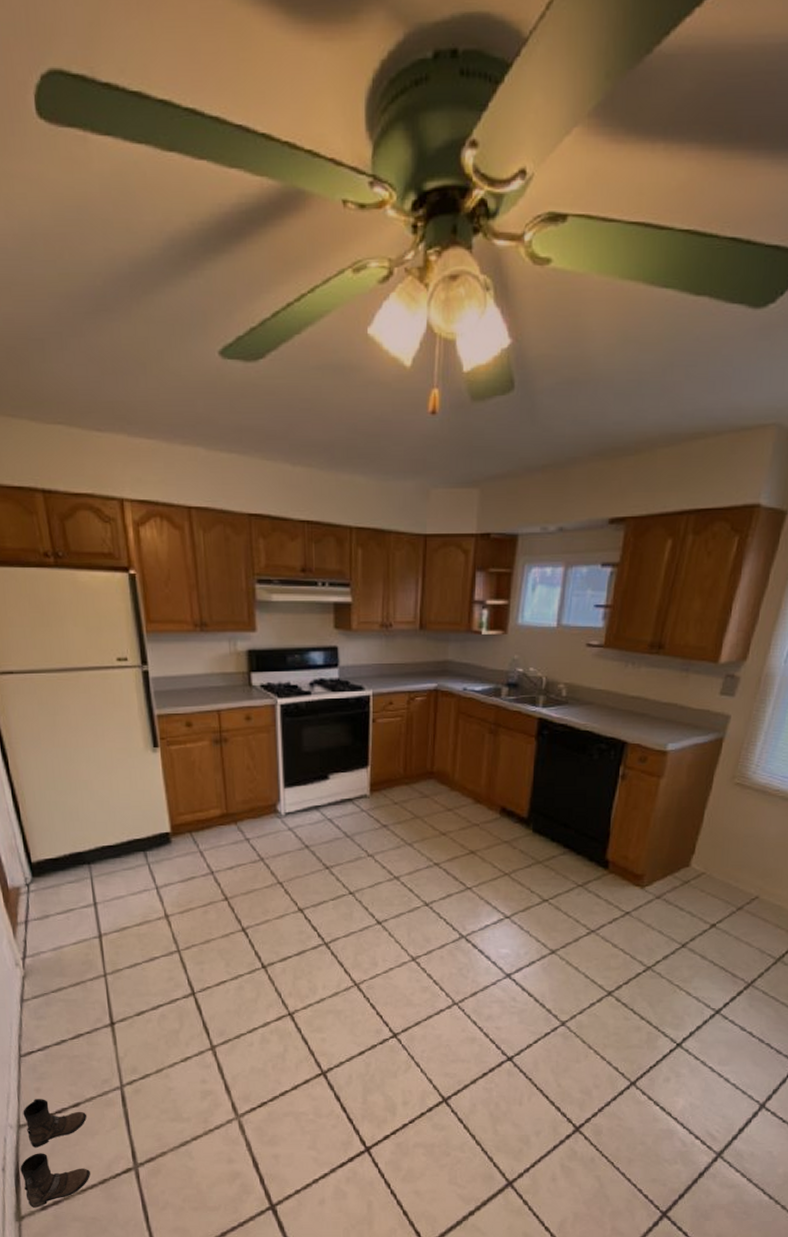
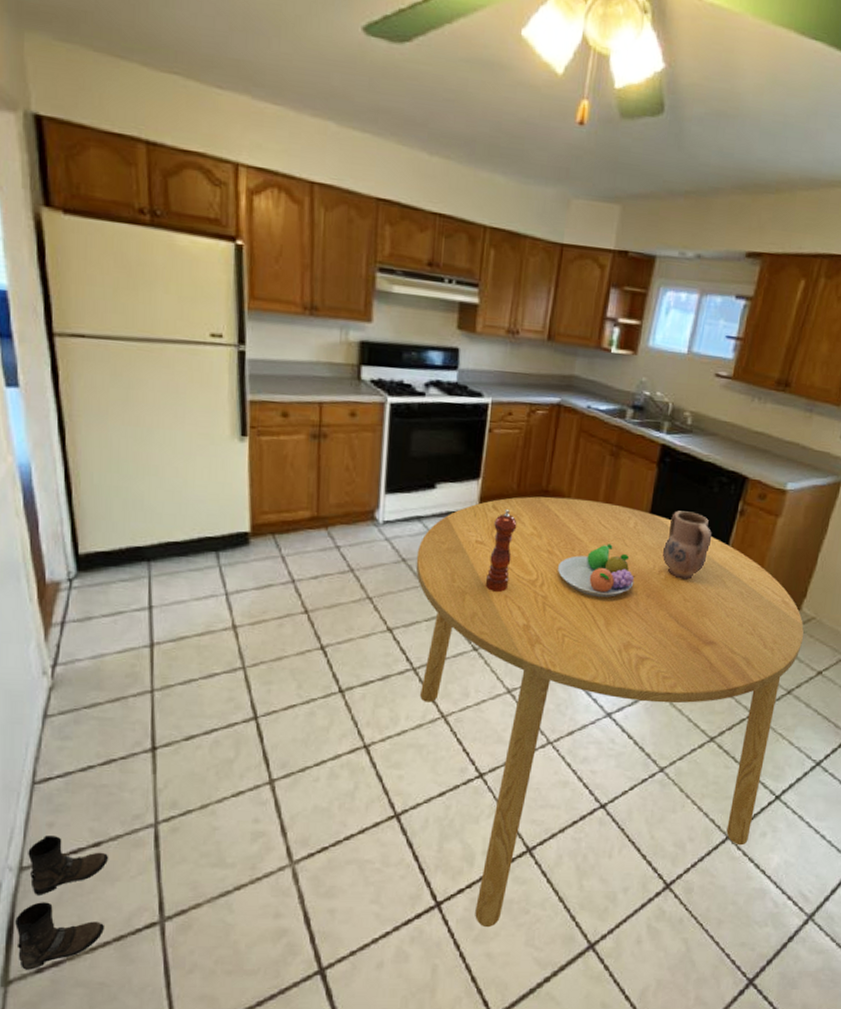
dining table: none [318,777,695,1169] -> present [415,496,804,928]
pepper mill: none [382,792,407,869] -> present [485,508,517,592]
fruit bowl: none [449,817,524,867] -> present [558,544,636,598]
pitcher: none [548,780,596,845] -> present [663,510,712,580]

